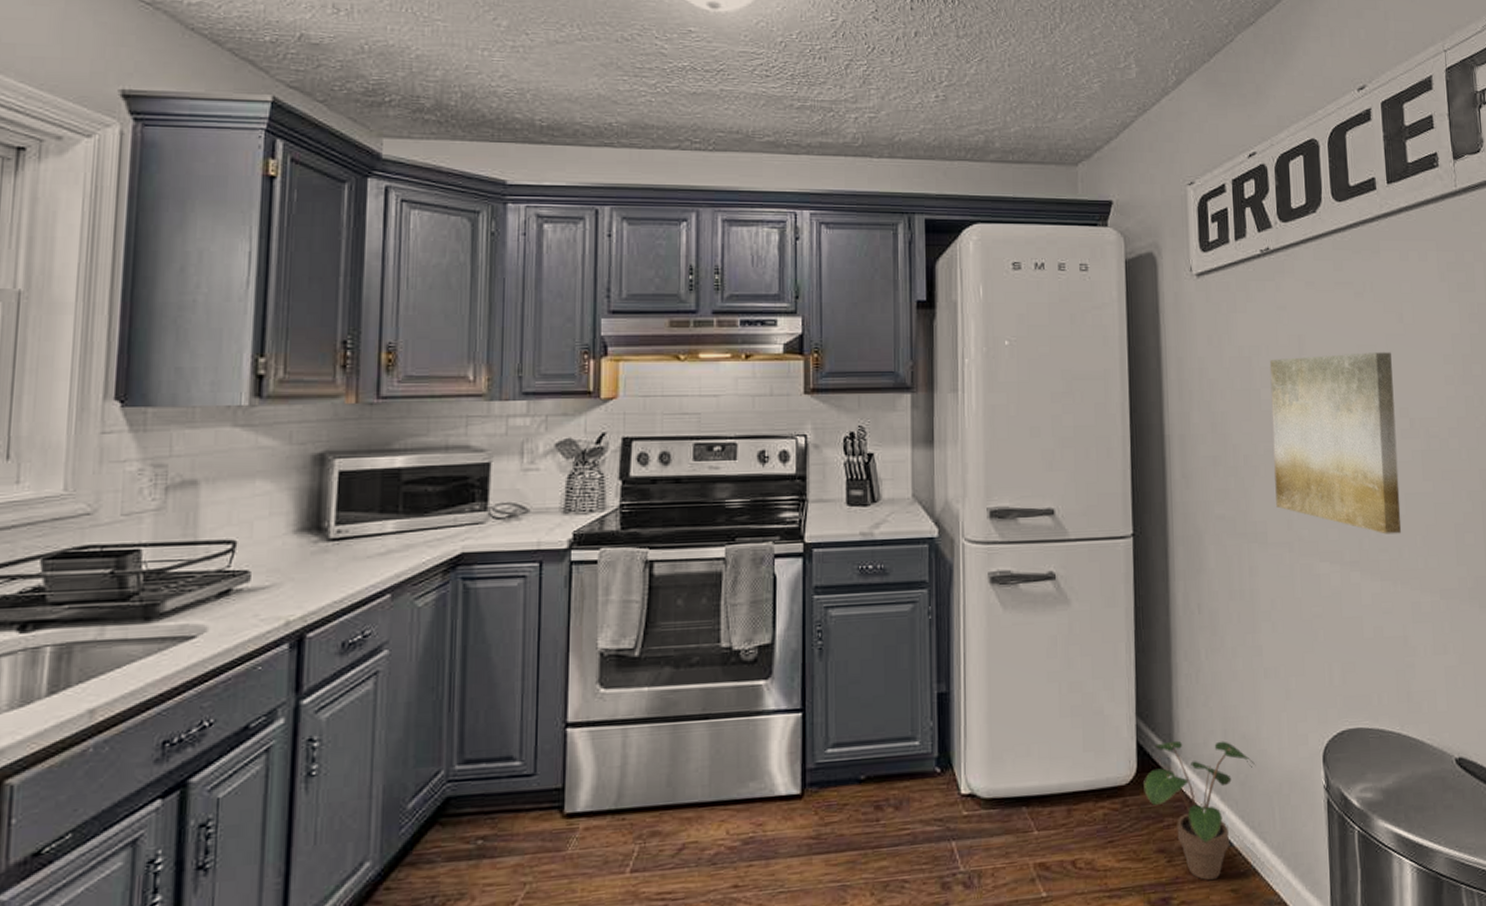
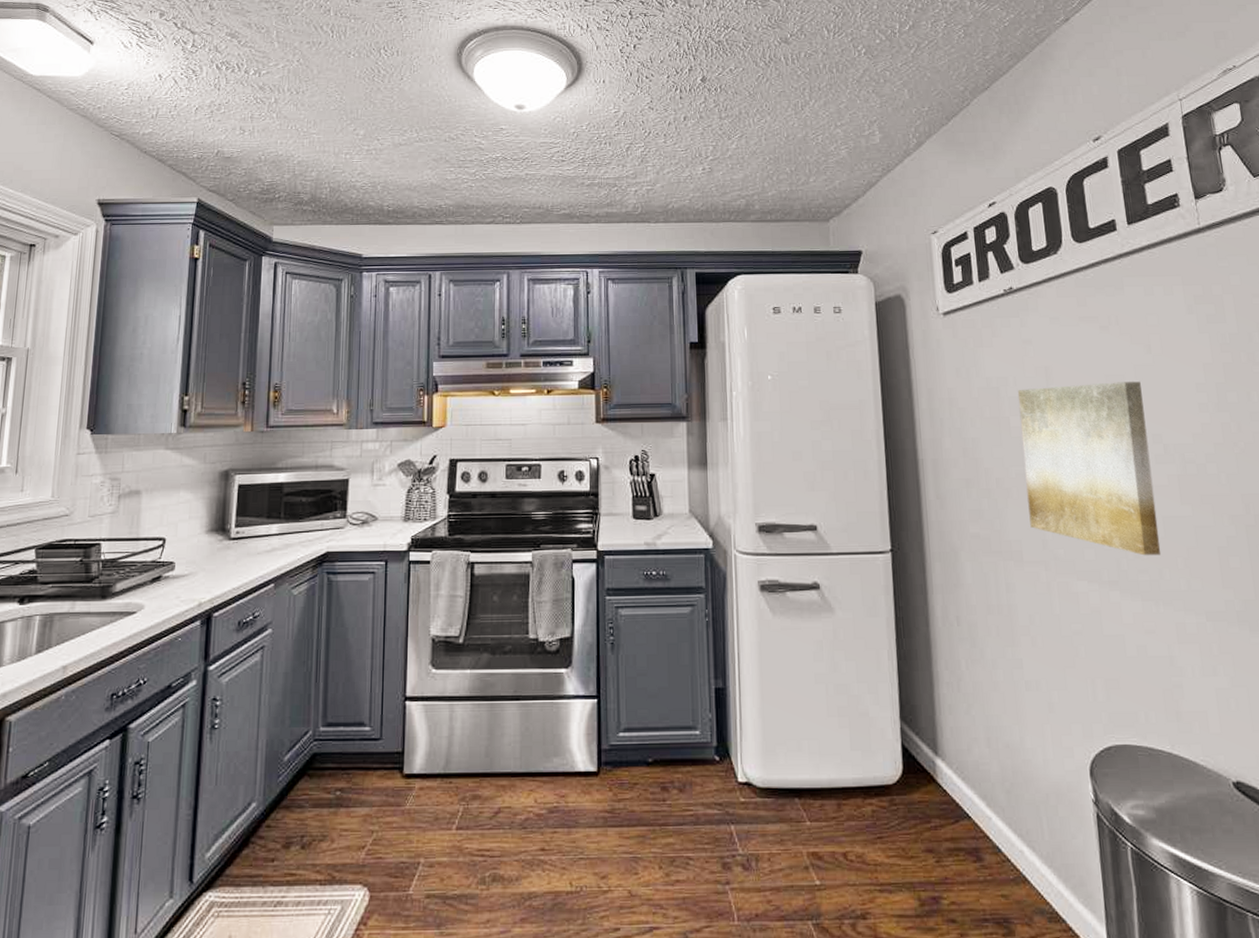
potted plant: present [1144,740,1256,880] -> none [910,745,1021,883]

